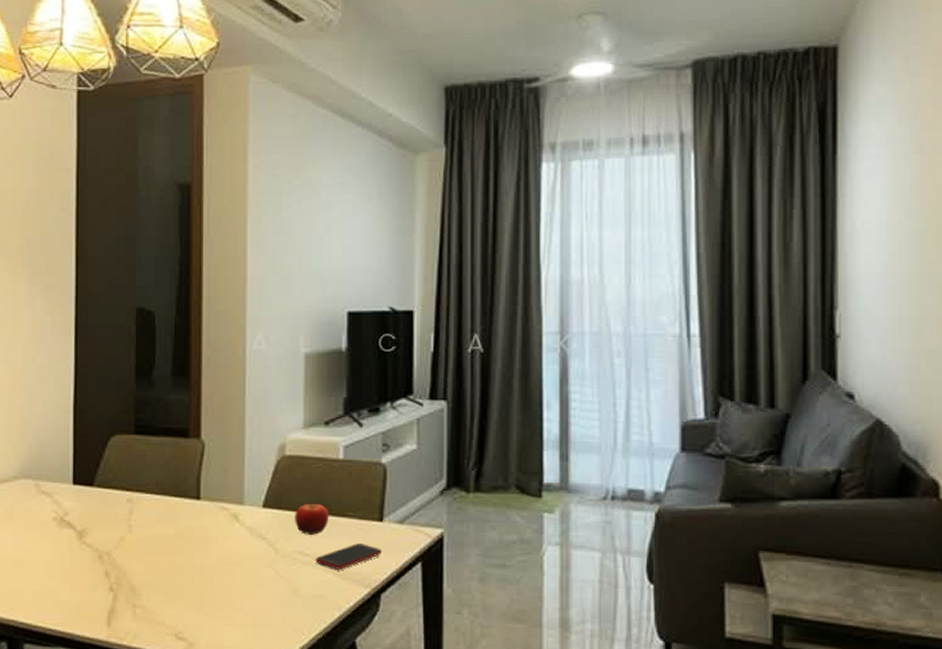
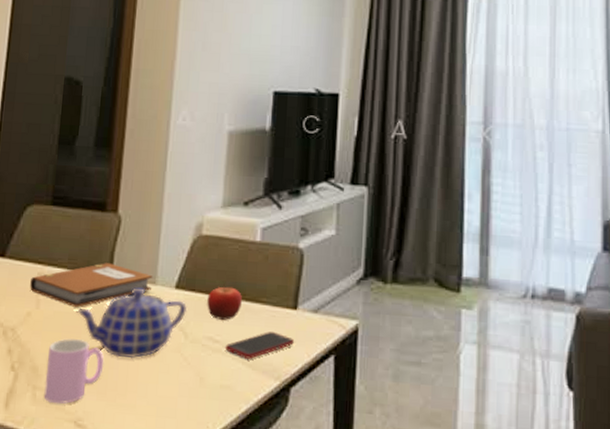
notebook: none [121,487,240,530] -> present [30,263,153,307]
cup: none [144,559,198,620] -> present [44,338,103,404]
teapot: none [168,509,276,575] -> present [76,288,188,359]

